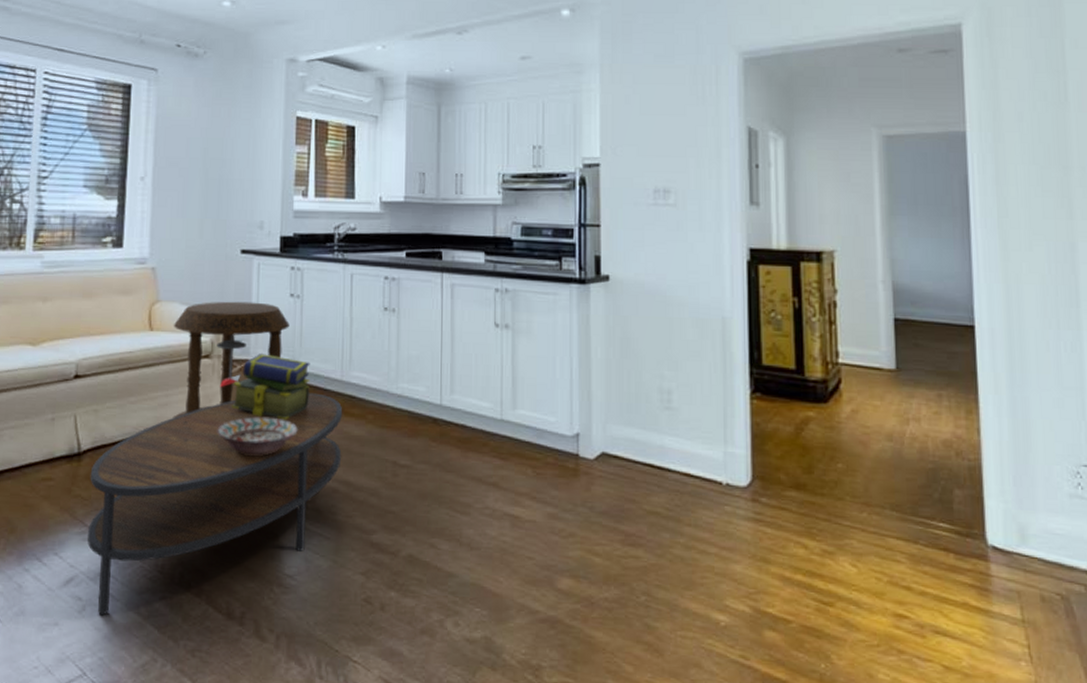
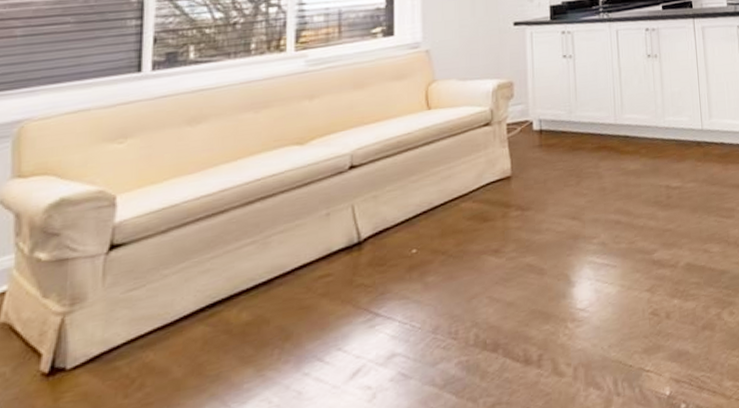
coffee table: present [86,393,343,616] -> none [373,139,621,398]
side table: present [172,301,290,418] -> none [452,67,564,188]
decorative bowl: present [217,417,298,457] -> none [502,168,579,209]
stack of books: present [231,354,310,420] -> none [514,112,588,171]

